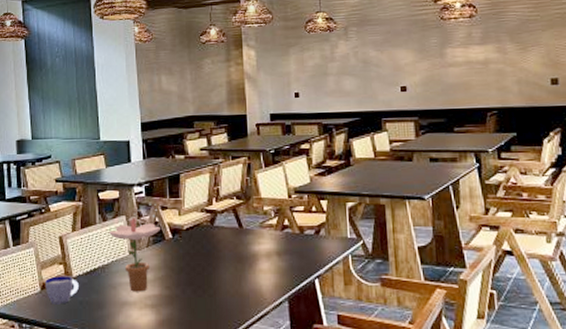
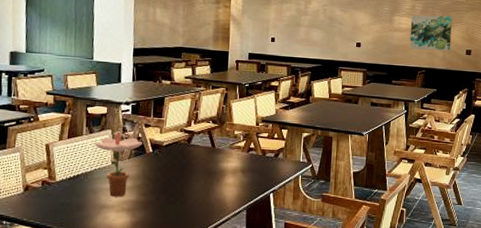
cup: present [45,276,79,305] -> none [28,179,61,205]
wall art: none [468,38,529,87] -> present [409,15,452,51]

